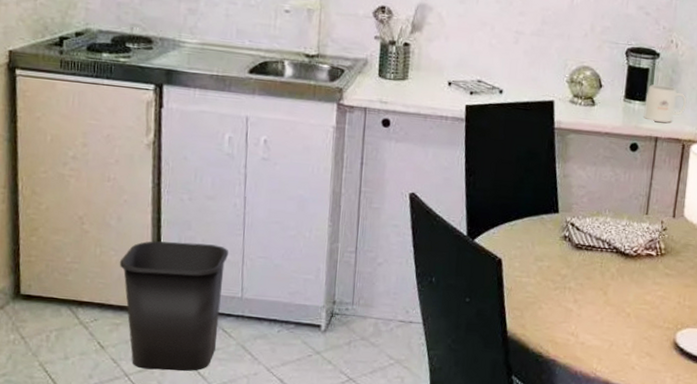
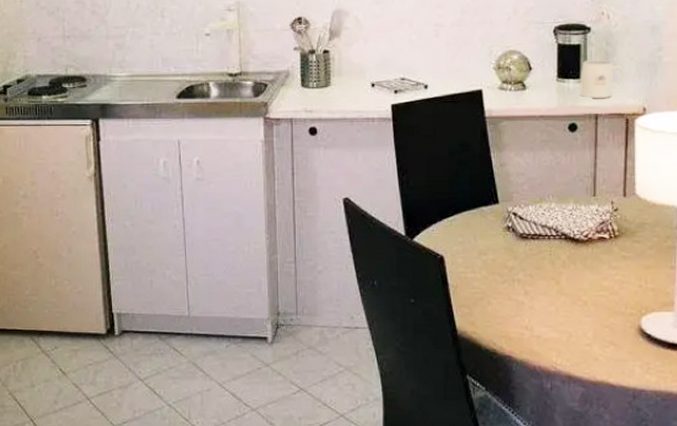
waste bin: present [119,241,229,371] -> none [73,267,173,392]

